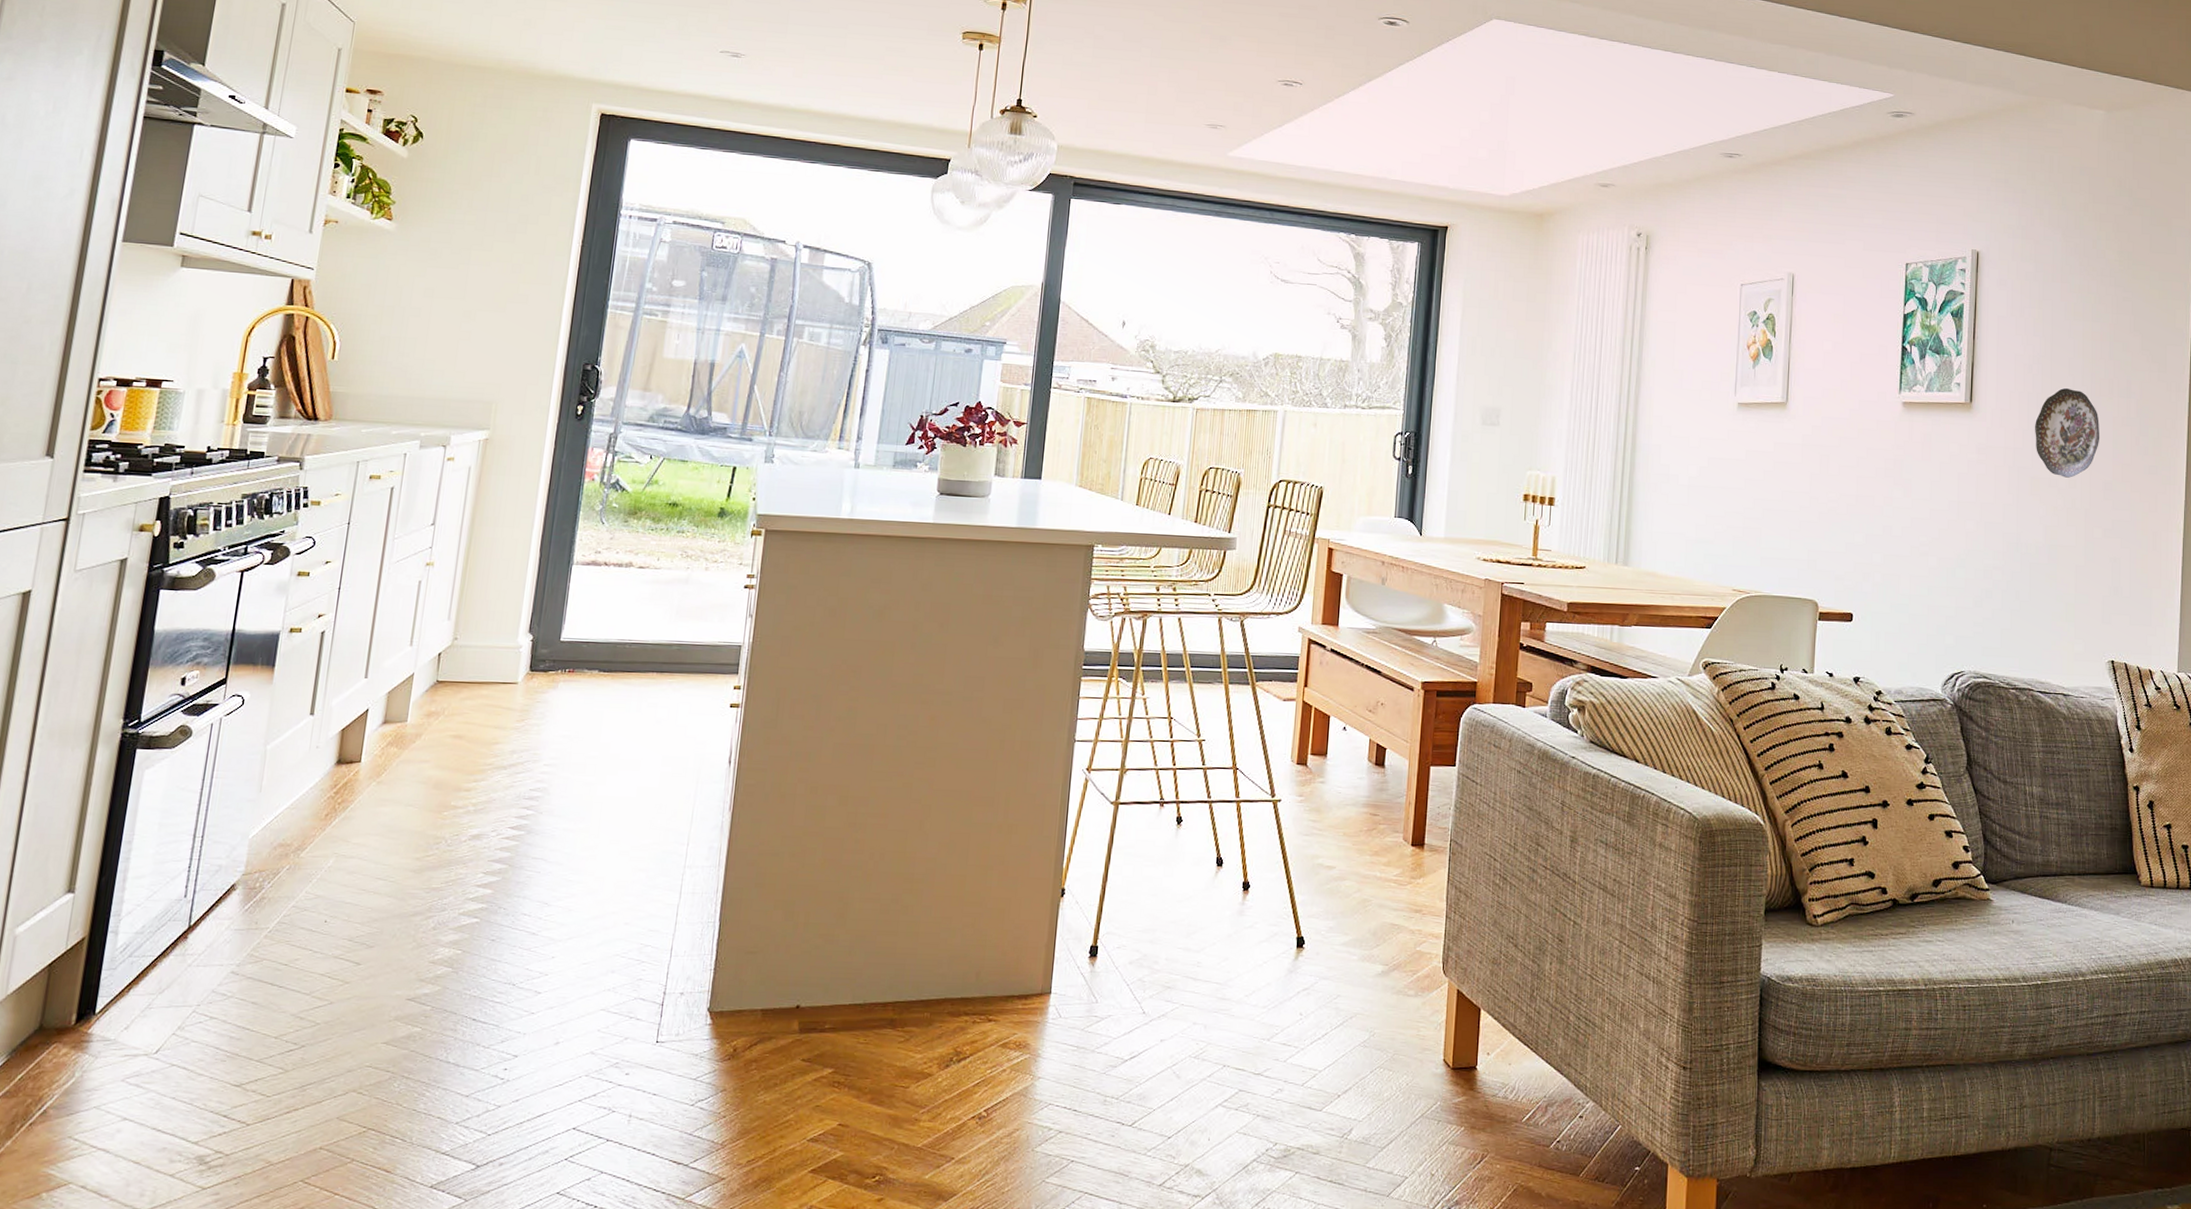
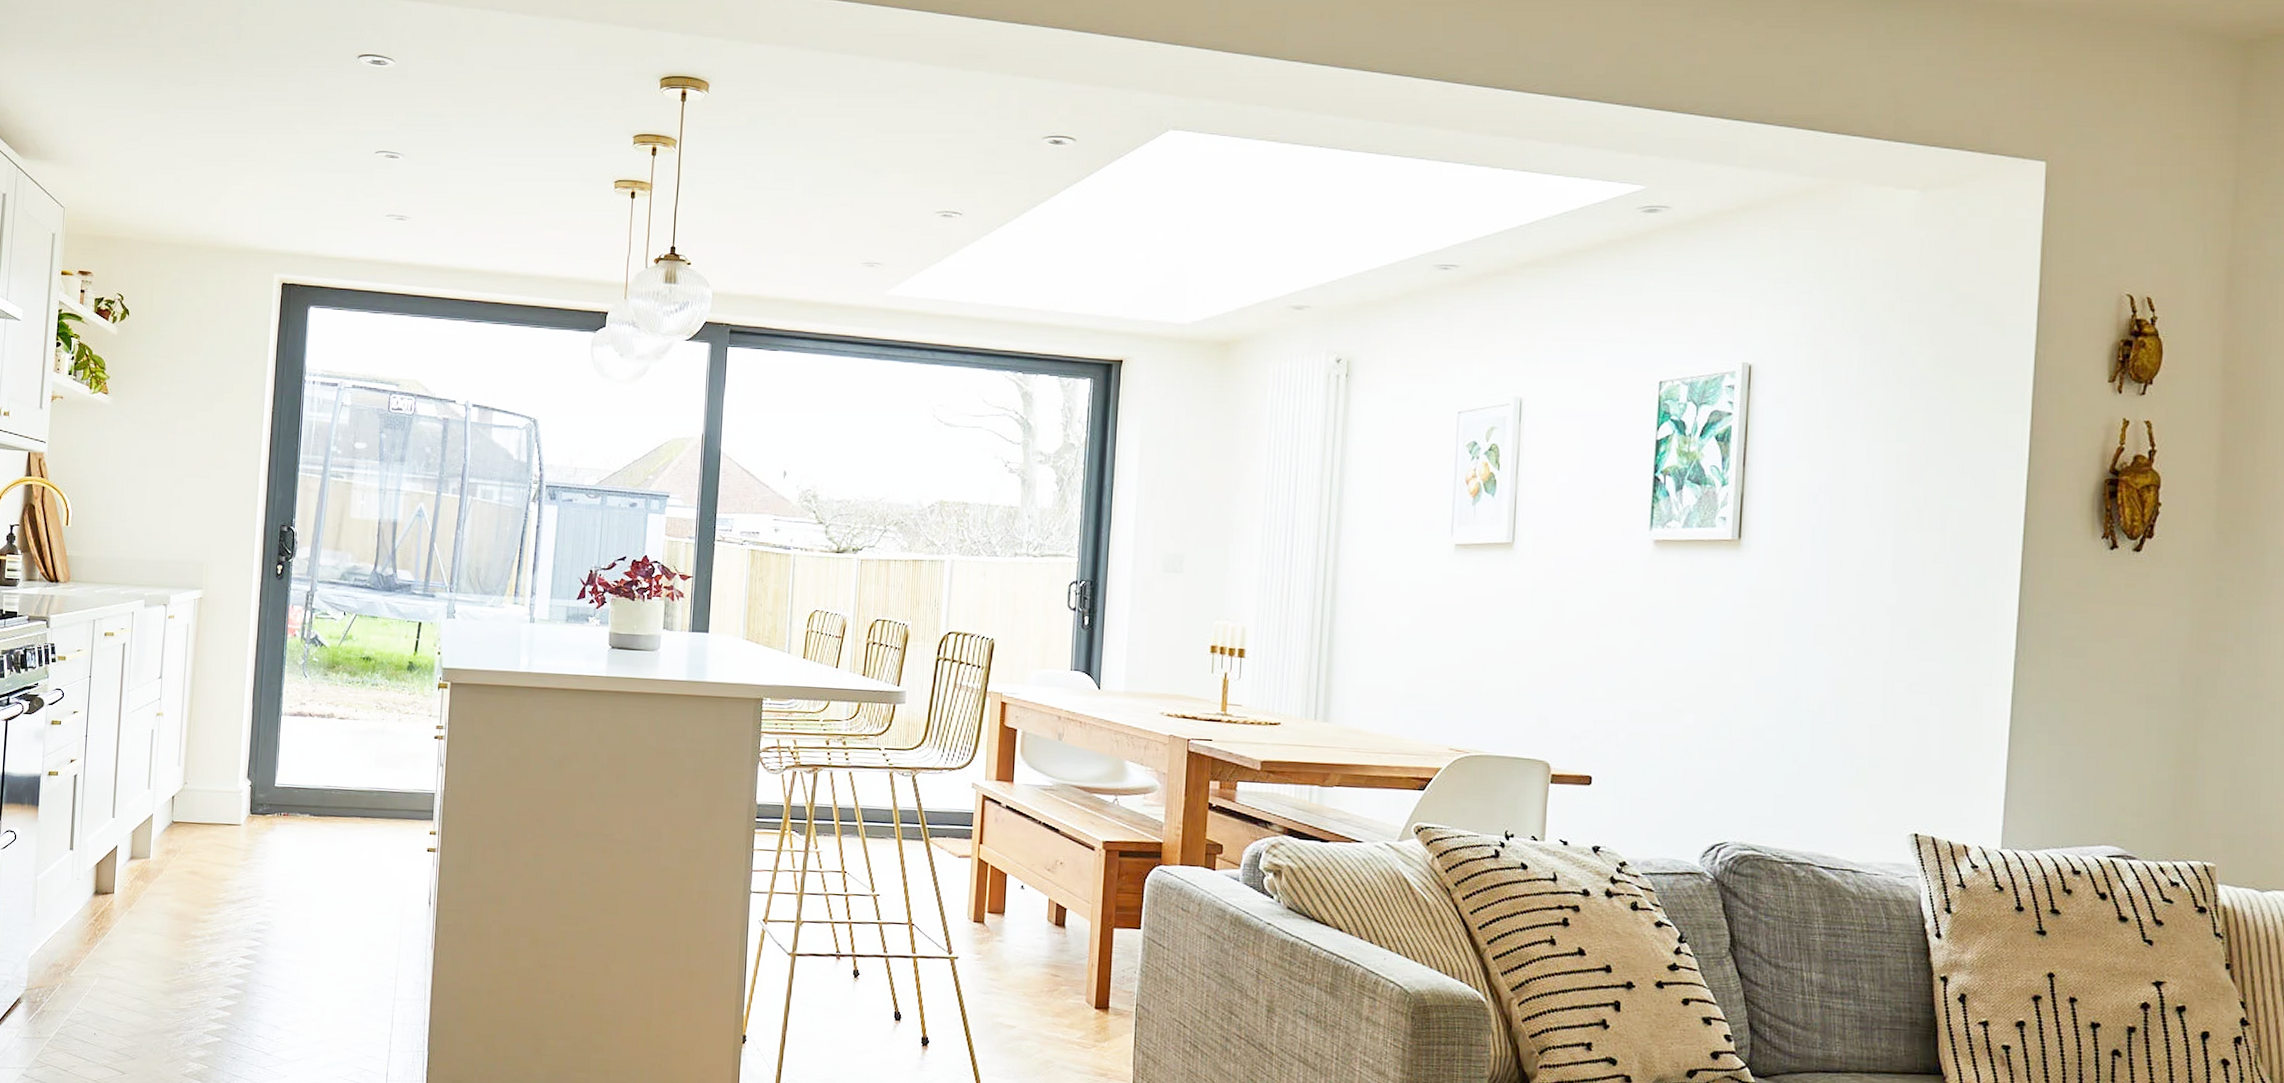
decorative plate: present [2035,387,2099,478] -> none [1820,520,1904,624]

